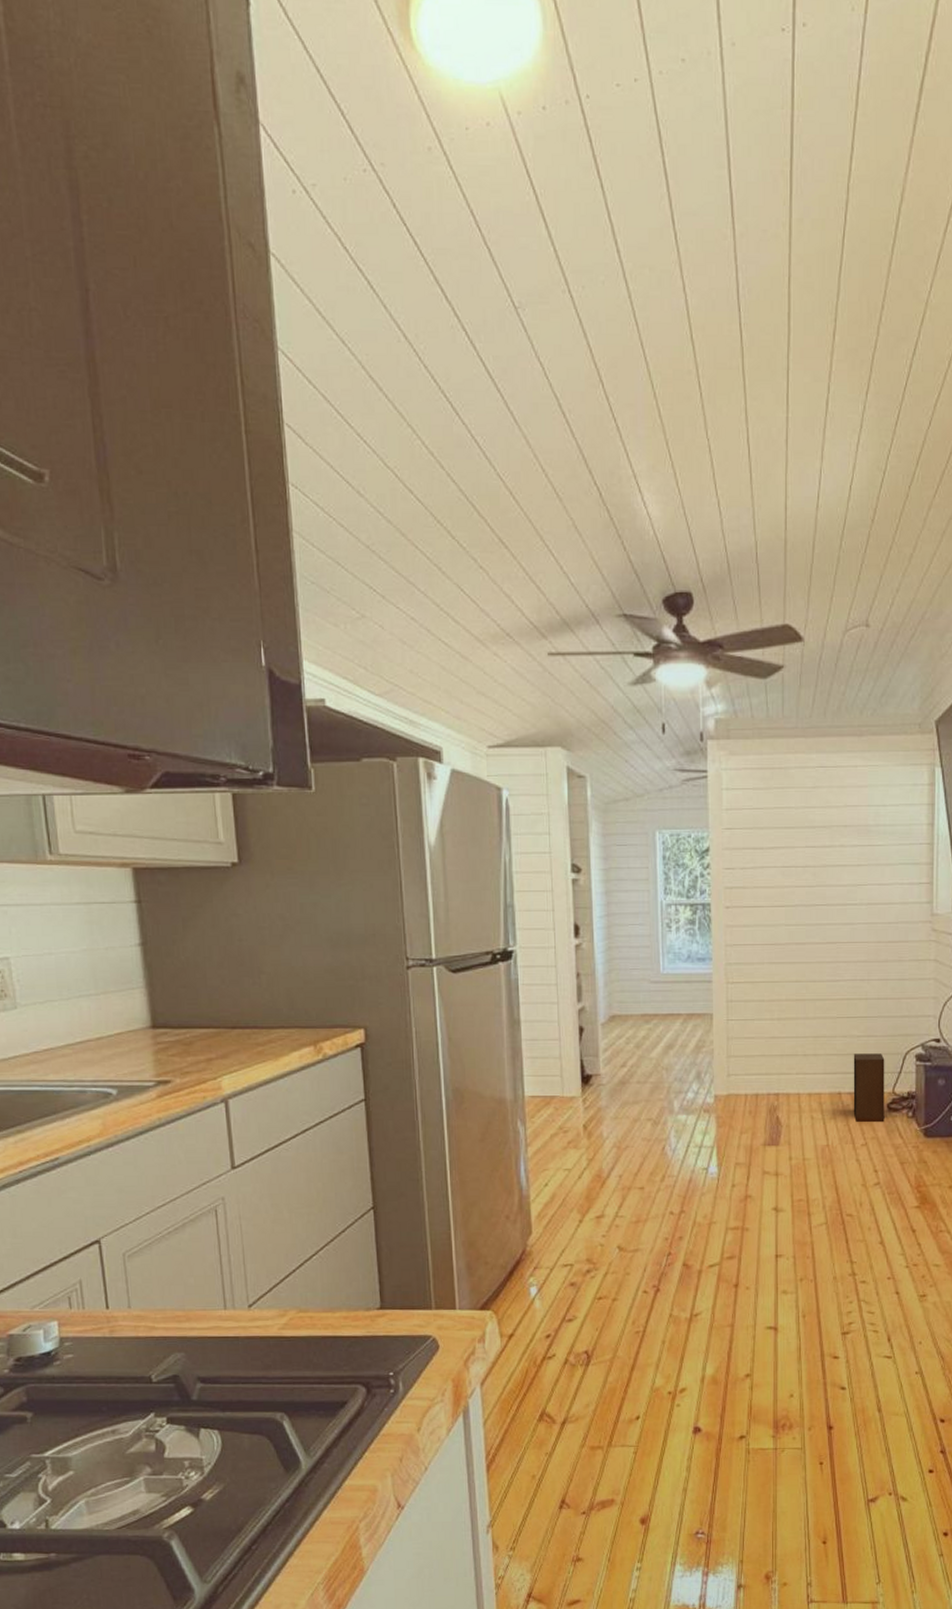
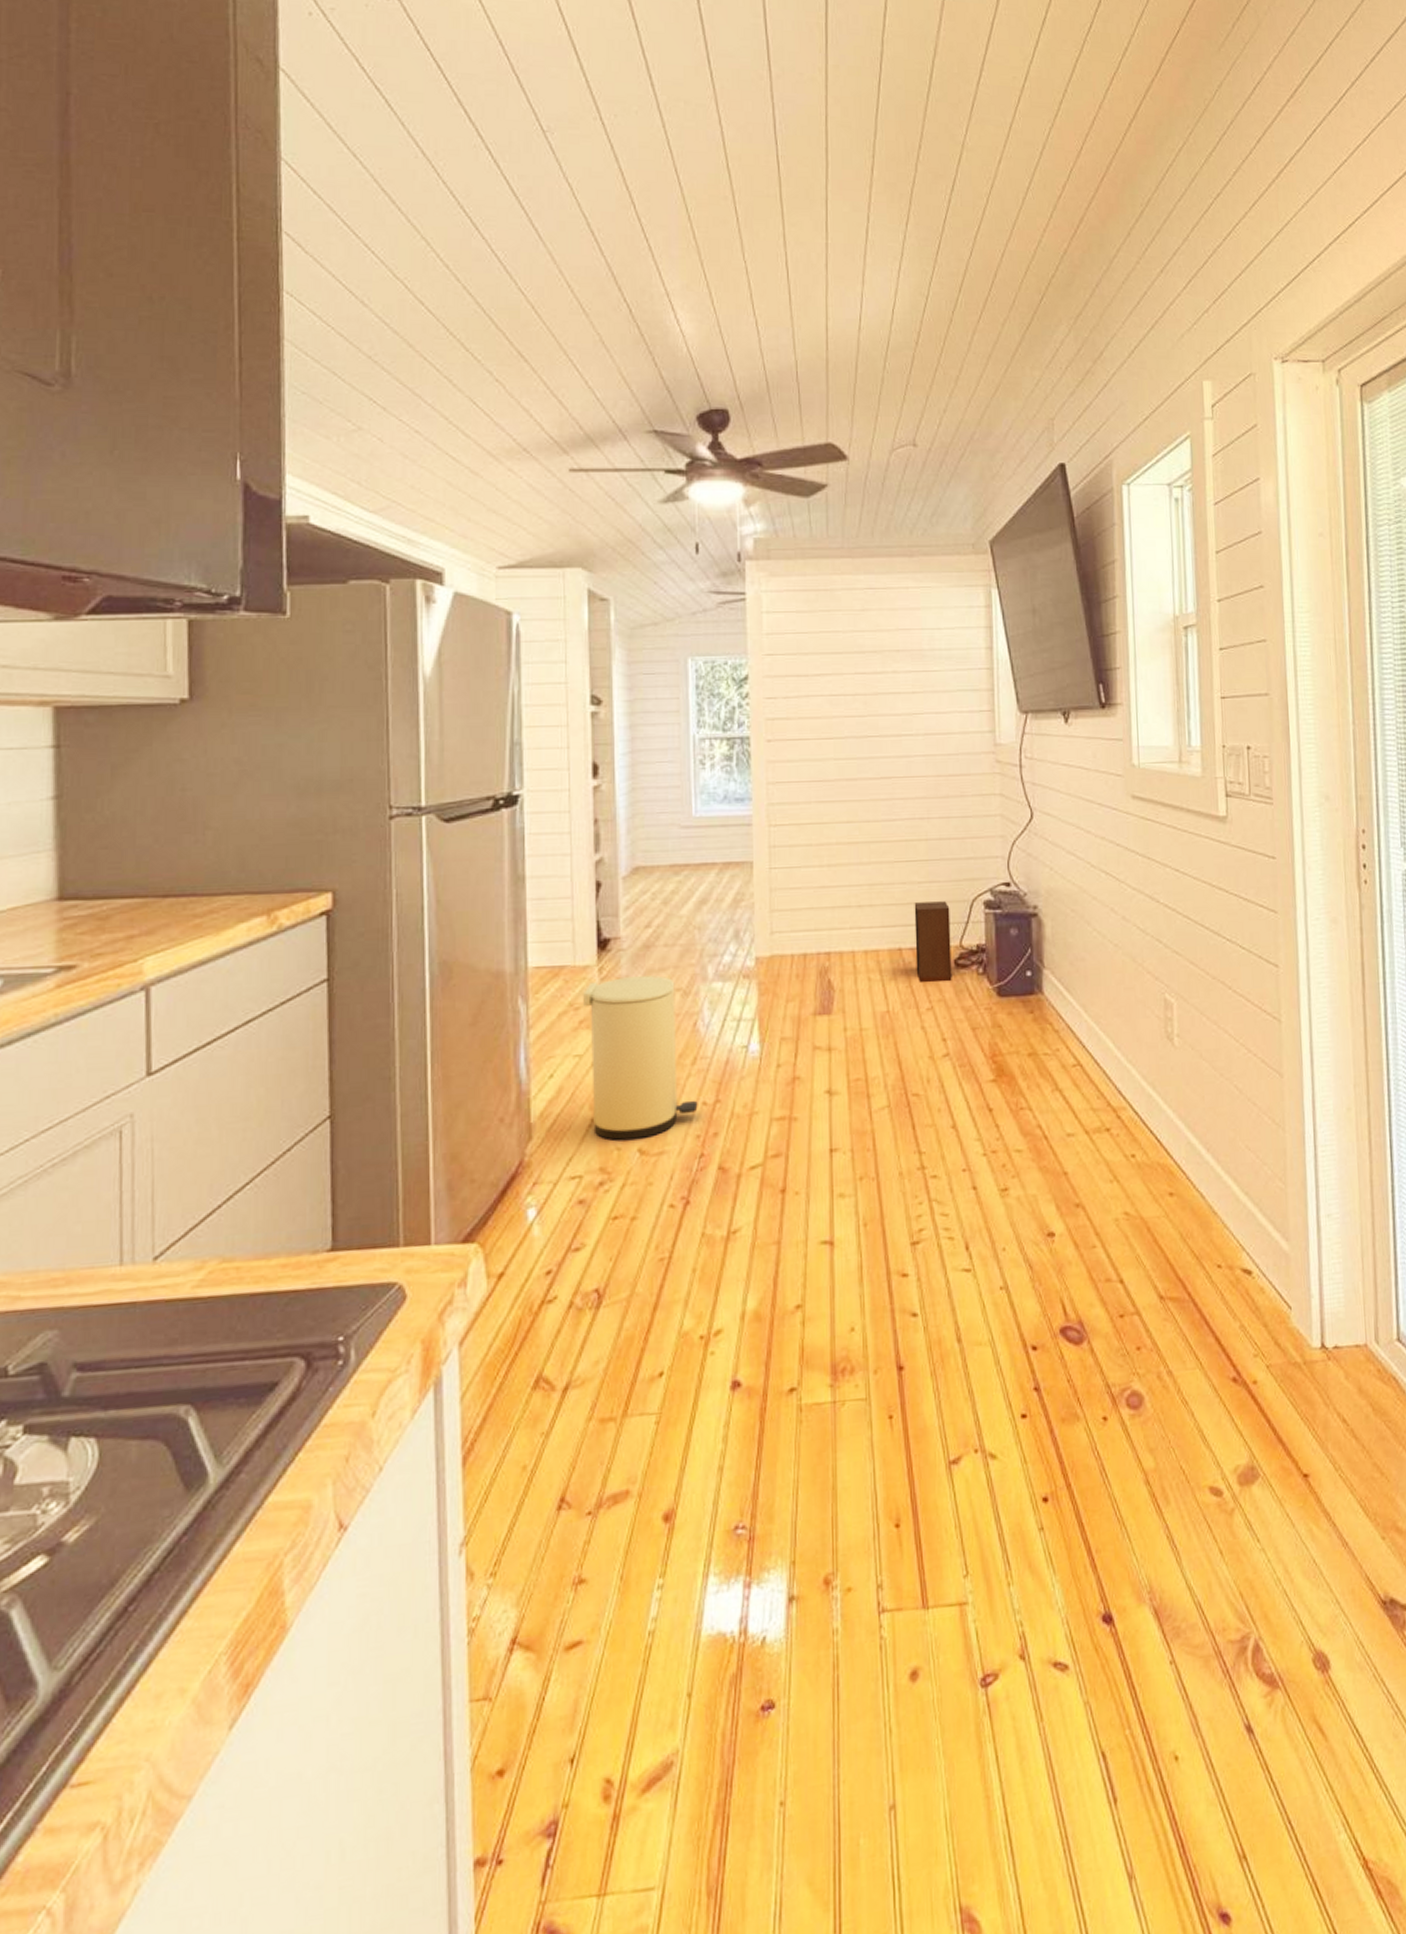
pedal bin: none [569,1107,666,1239] -> present [582,975,698,1141]

